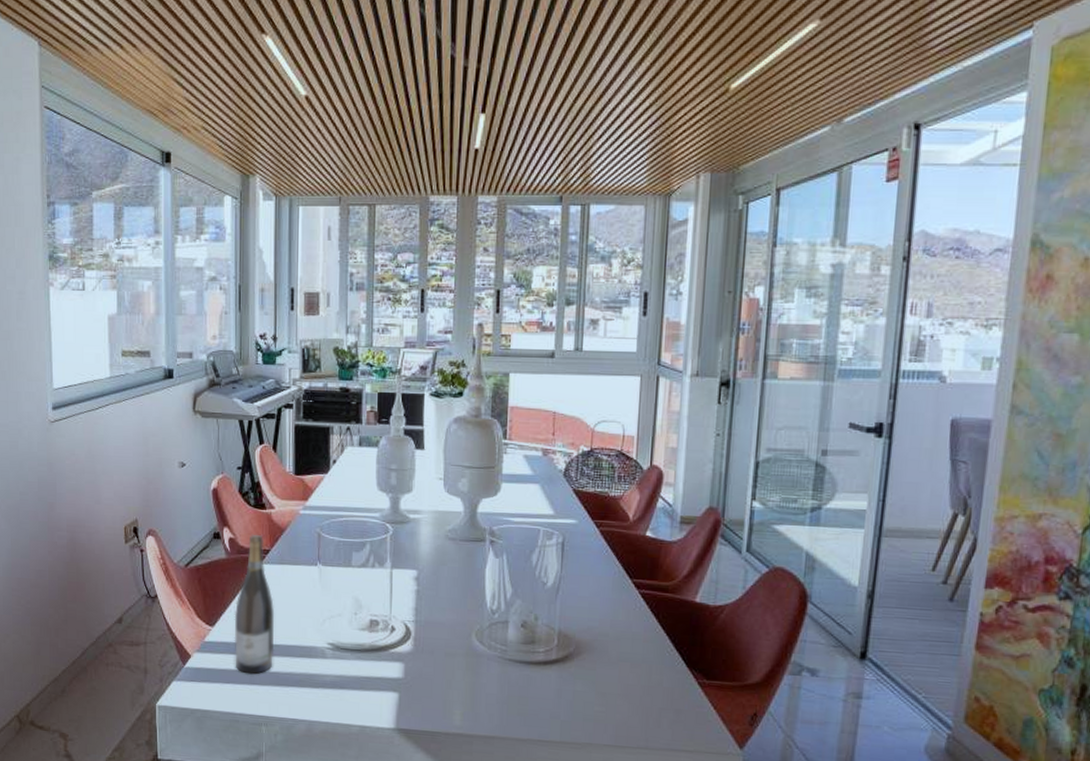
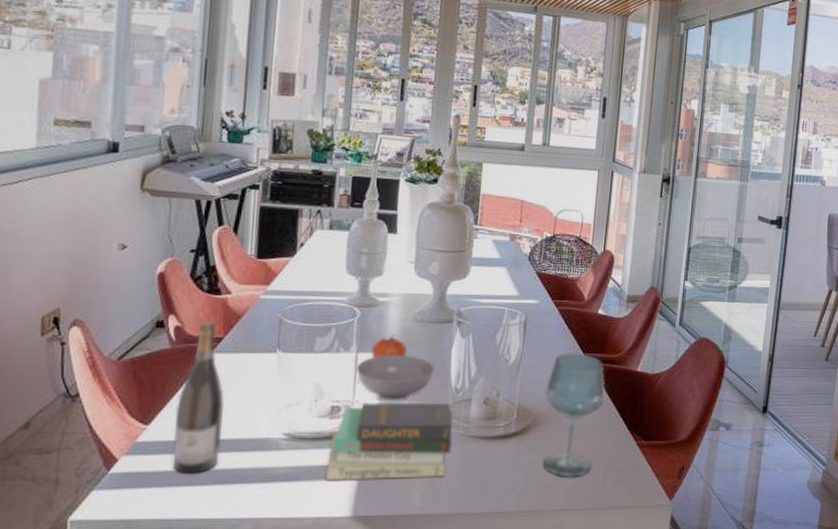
books: none [368,618,491,699] -> present [325,402,453,481]
bowl: none [391,572,470,617] -> present [356,355,435,399]
fruit: none [405,552,441,575] -> present [370,334,407,359]
wine glass: none [588,578,658,713] -> present [544,353,606,477]

